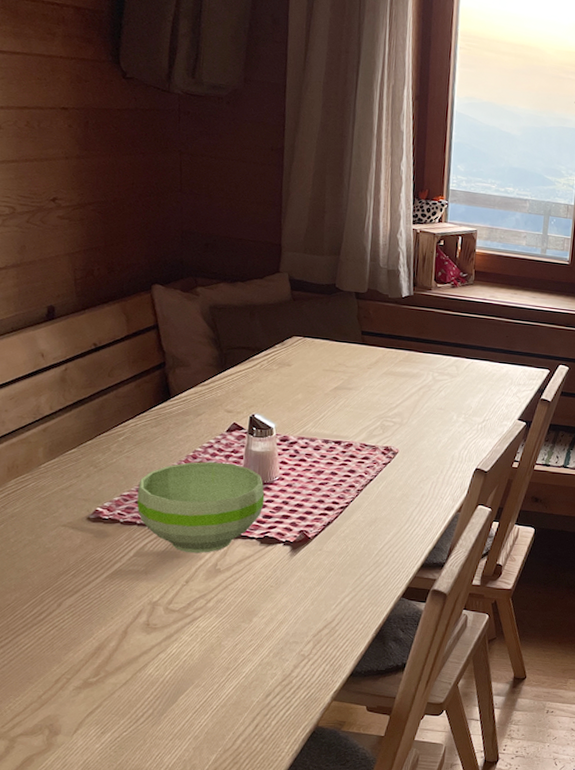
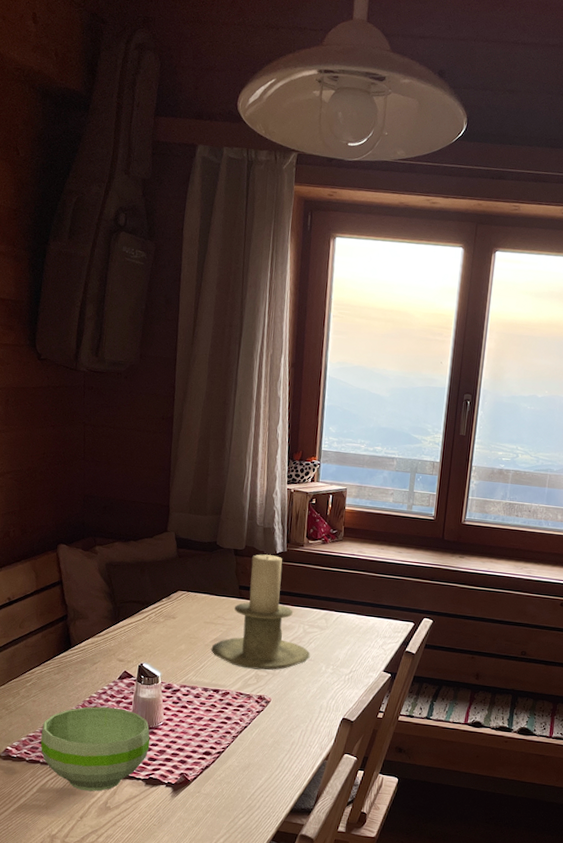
candle holder: none [331,297,440,420] -> present [211,554,310,670]

